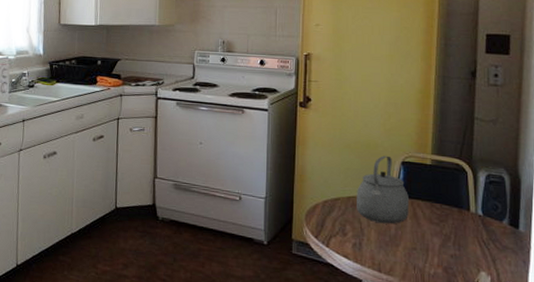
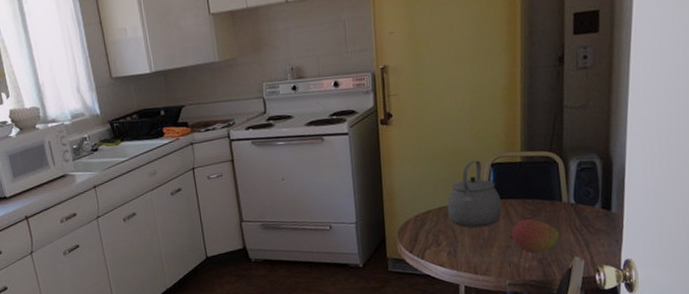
fruit: none [415,223,466,261] -> present [509,219,560,253]

